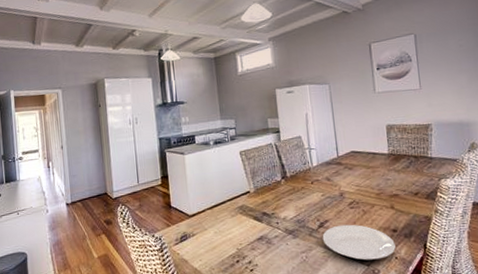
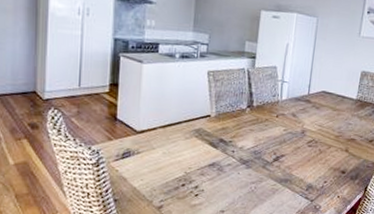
plate: present [322,224,396,262] -> none [275,161,341,198]

